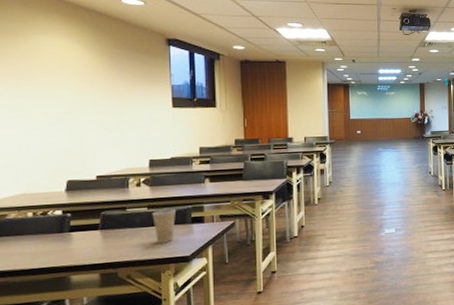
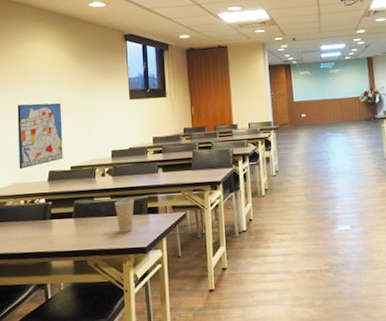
wall art: none [22,105,86,179] -> present [17,102,63,170]

